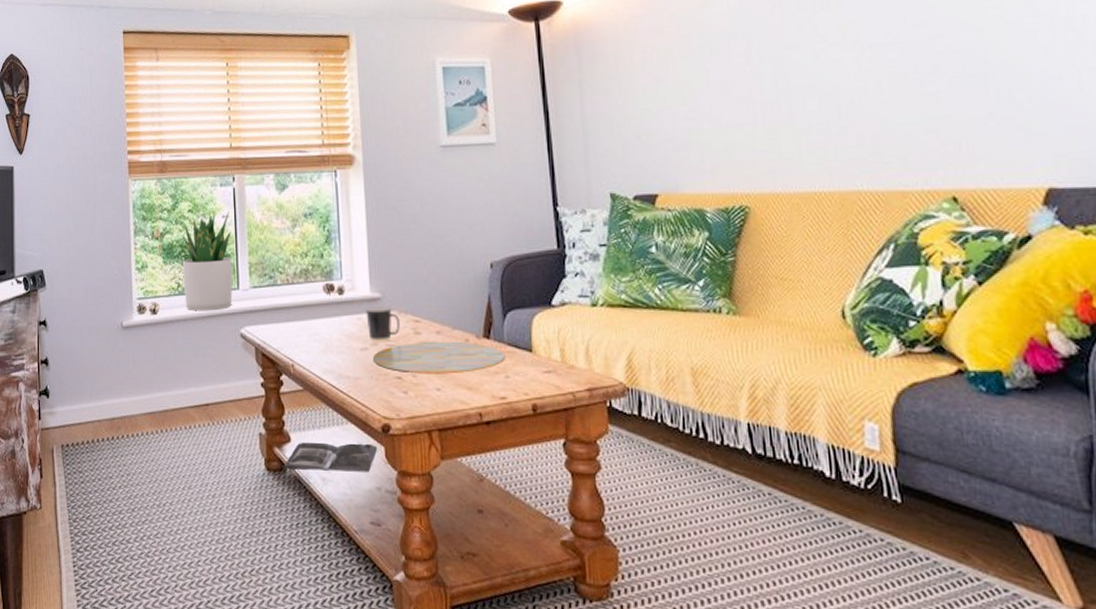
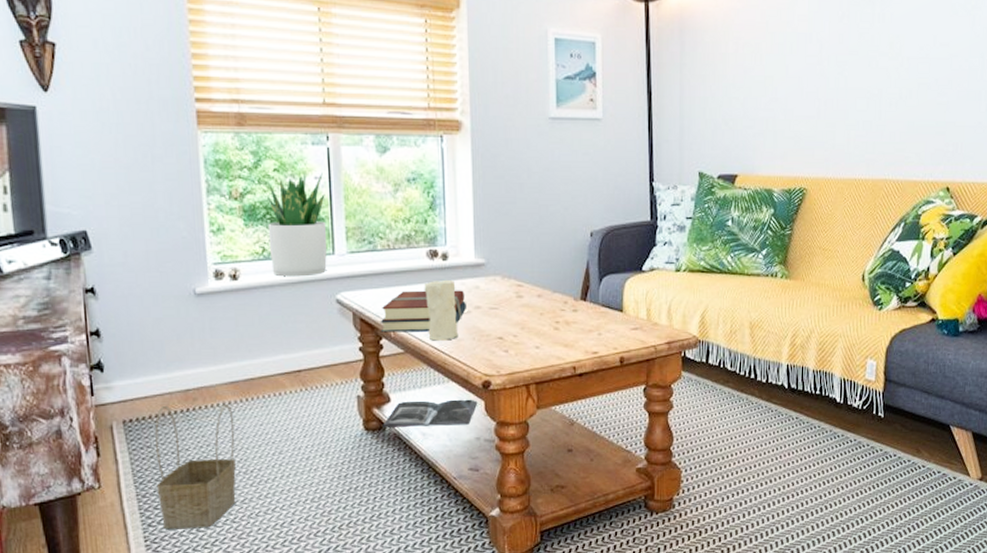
basket: none [85,432,151,560] -> present [155,403,236,530]
books: none [280,325,363,369] -> present [380,290,466,333]
candle: none [321,314,356,379] -> present [424,279,459,341]
mug: present [366,307,400,342] -> none [469,272,503,306]
decorative tray: present [373,341,505,374] -> none [476,303,599,334]

